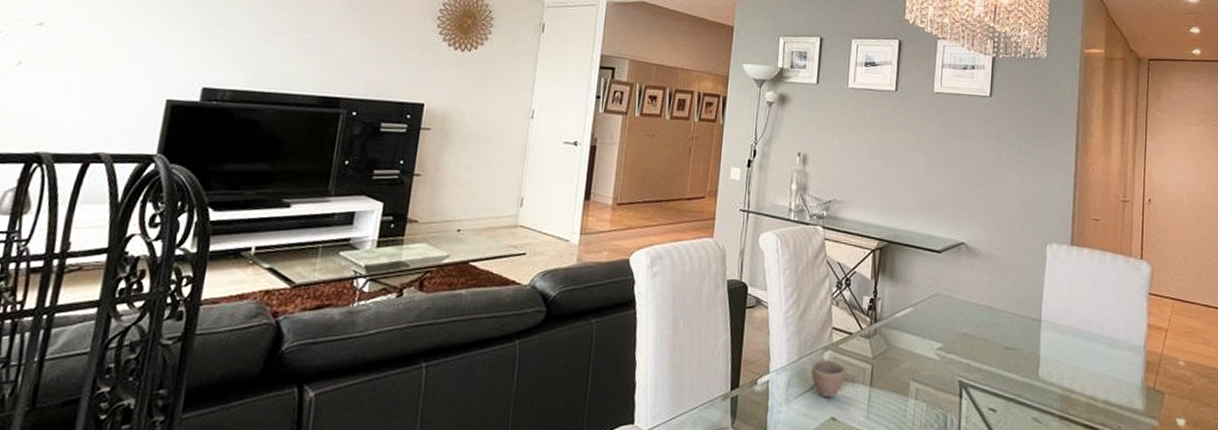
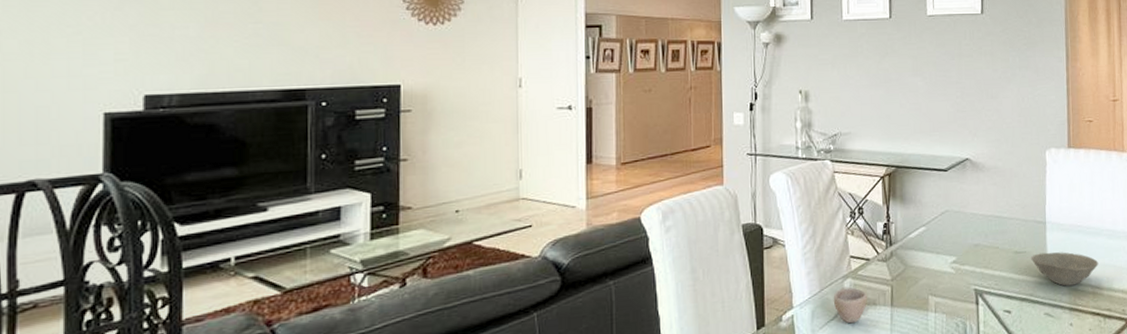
bowl: none [1022,352,1095,392] -> present [1031,252,1099,286]

